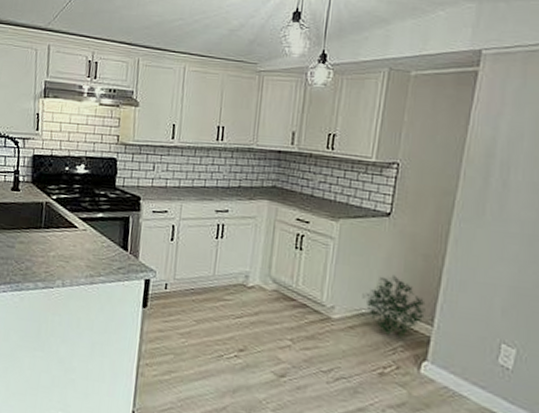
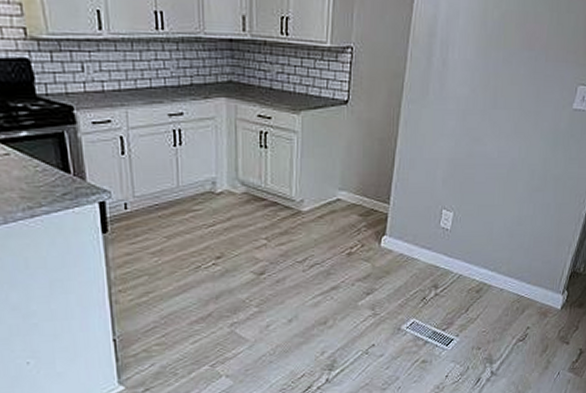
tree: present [362,274,426,337] -> none [328,161,383,218]

